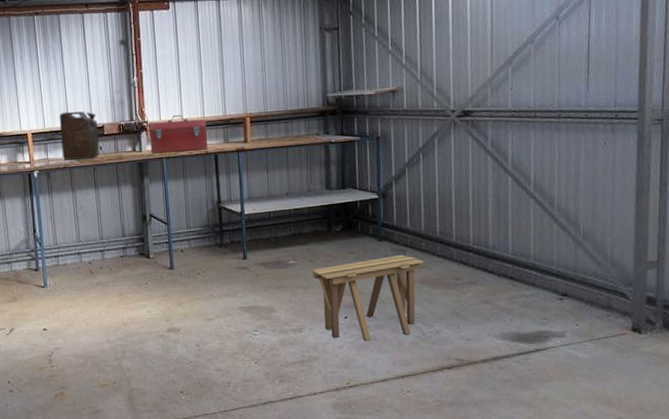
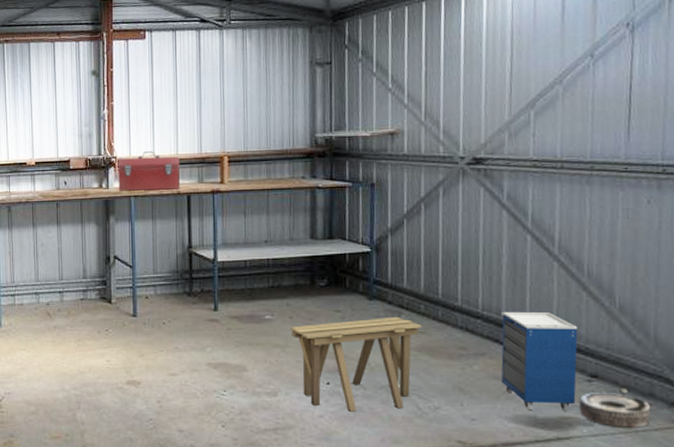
jerry can: present [59,111,100,160] -> none [24,143,65,195]
cabinet: none [489,243,551,328] -> present [501,311,578,412]
tire: none [553,303,610,337] -> present [579,387,652,428]

